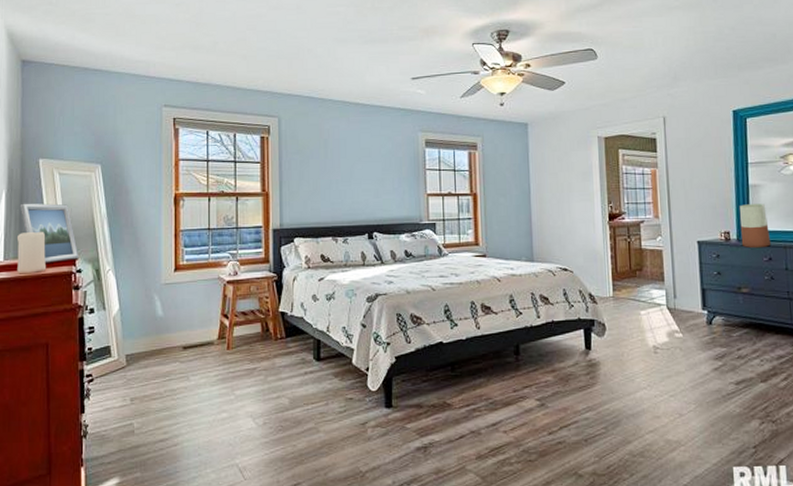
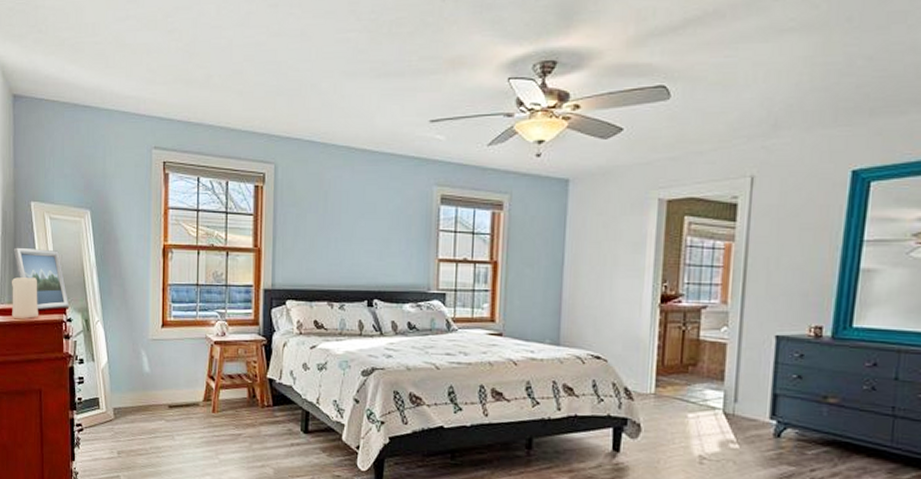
vase: present [739,204,770,249] -> none [837,293,880,351]

